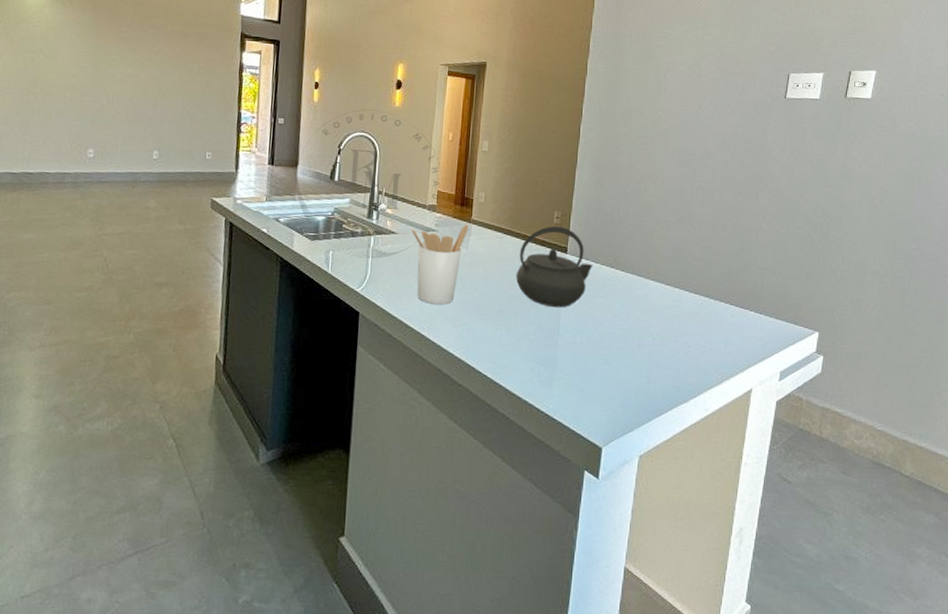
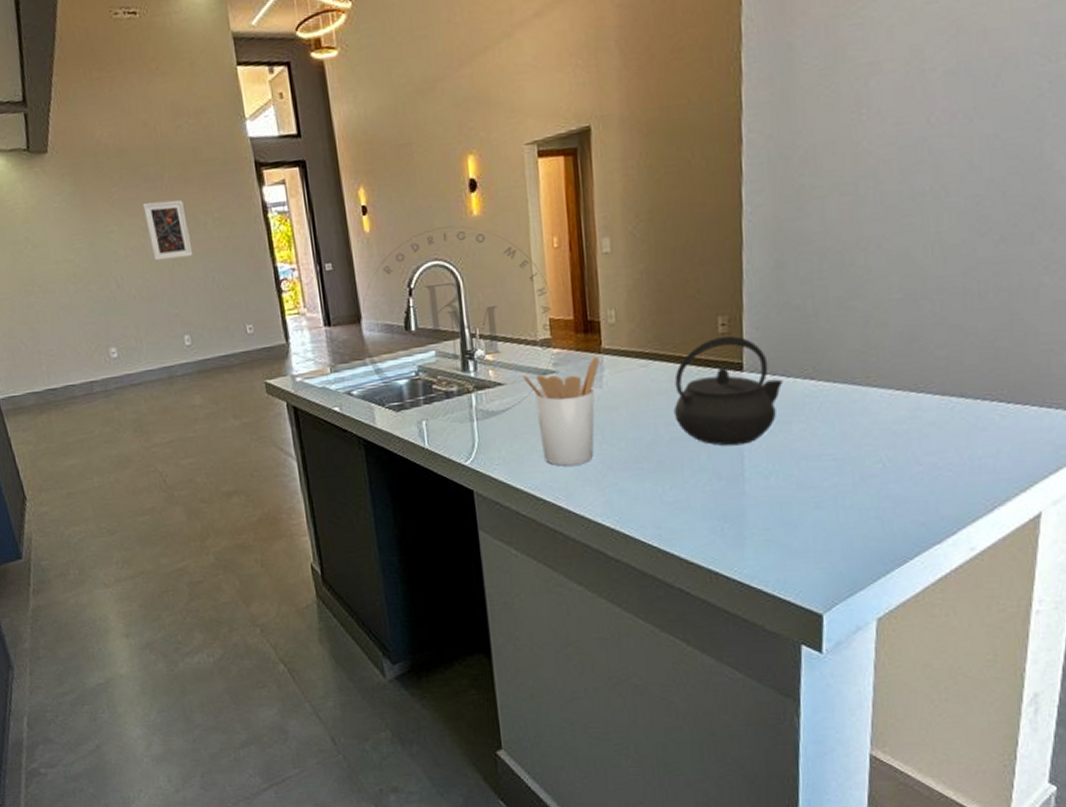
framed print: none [143,45,178,92] -> present [143,200,194,261]

